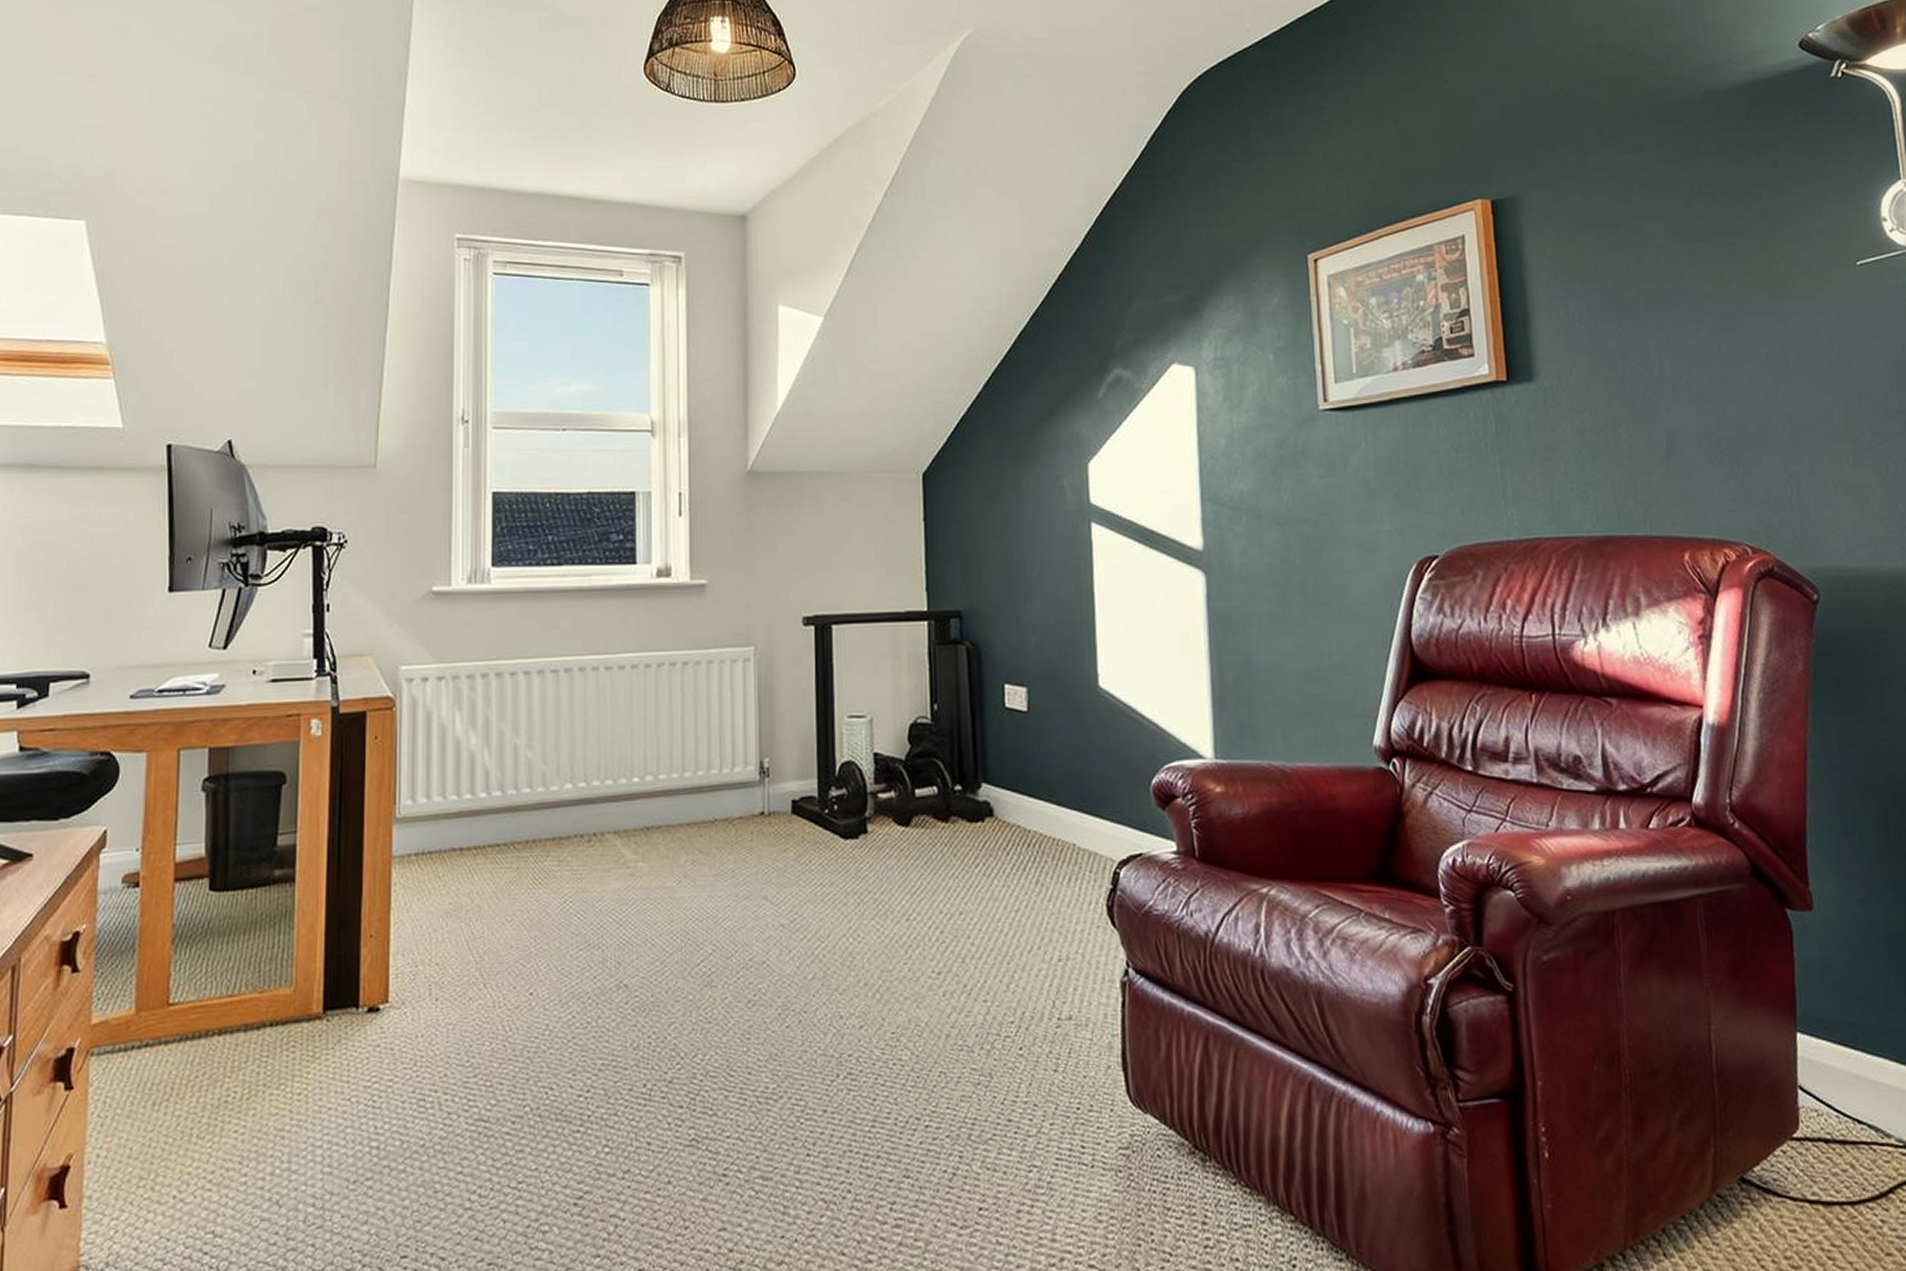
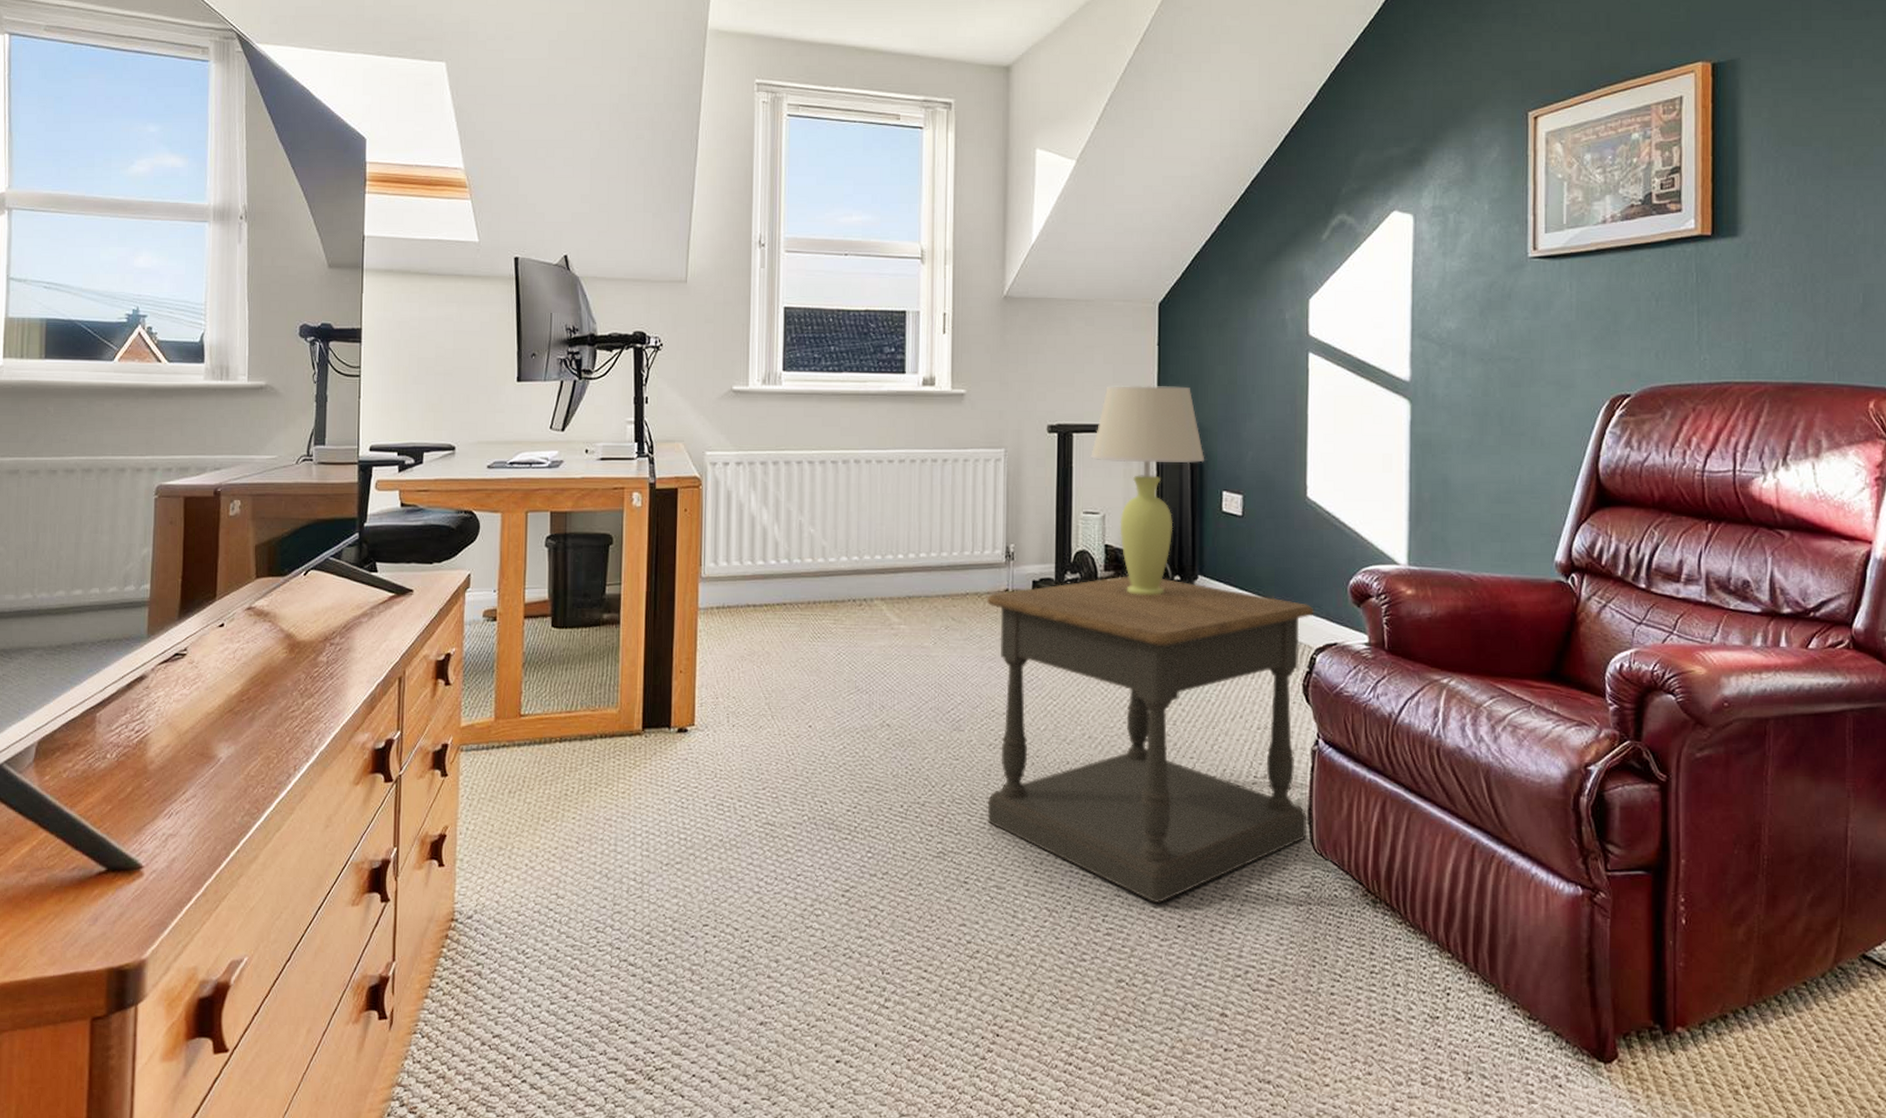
side table: none [738,787,1122,1183] -> present [986,575,1314,904]
table lamp: none [853,566,983,810] -> present [1091,385,1205,596]

